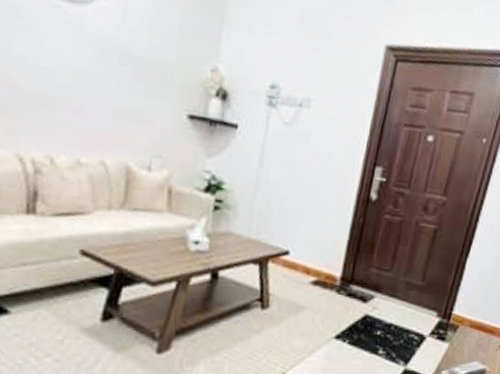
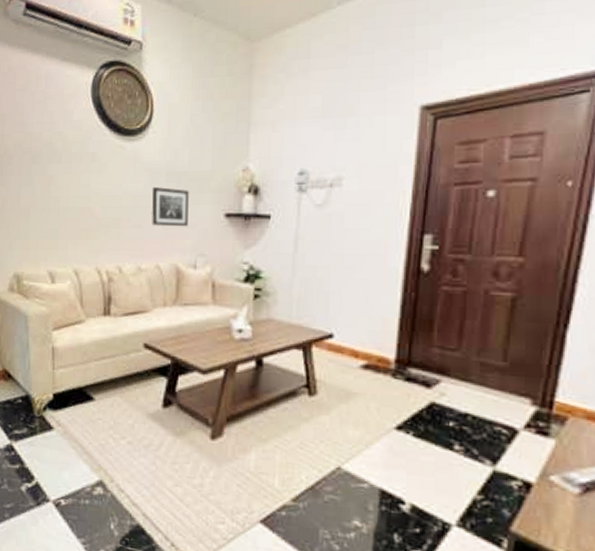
wall art: none [97,67,147,123] -> present [152,187,189,227]

